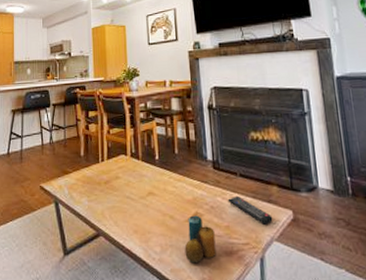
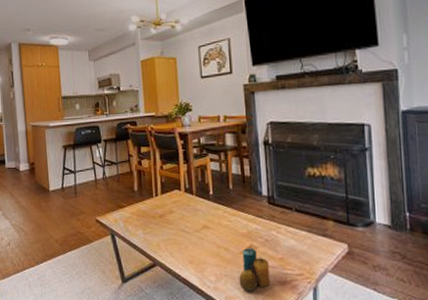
remote control: present [228,196,273,225] -> none [282,230,327,257]

